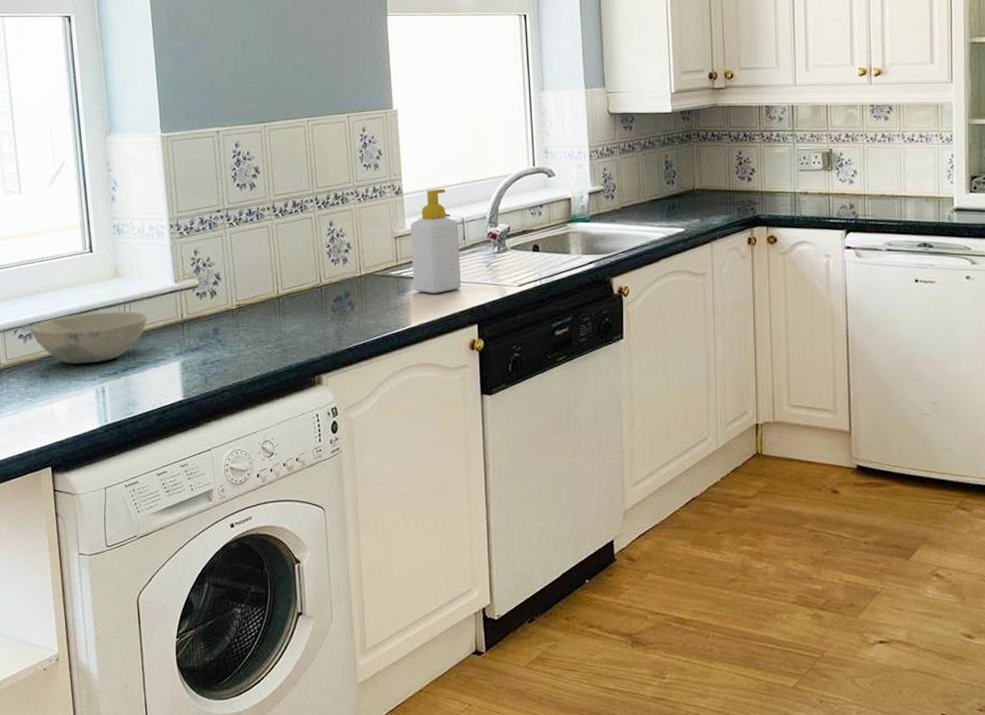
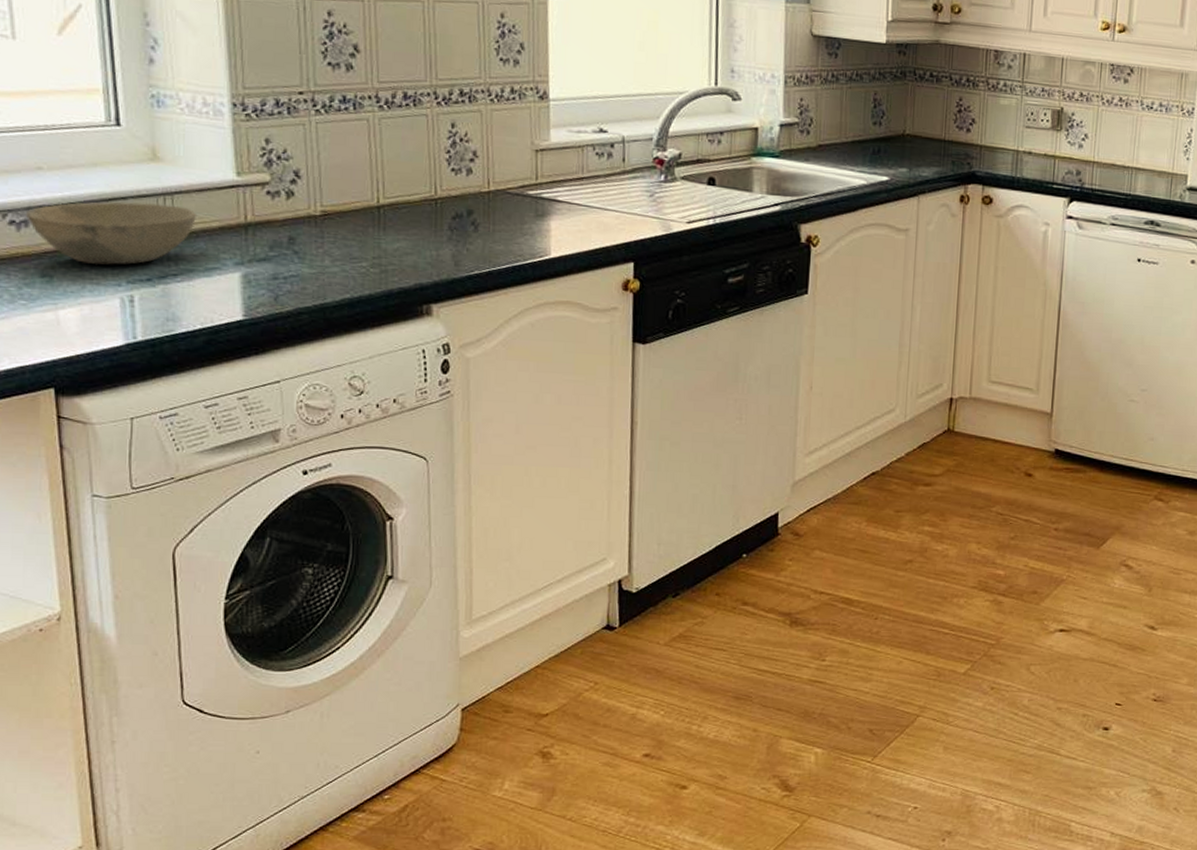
soap bottle: present [410,188,461,293] -> none [555,98,618,222]

